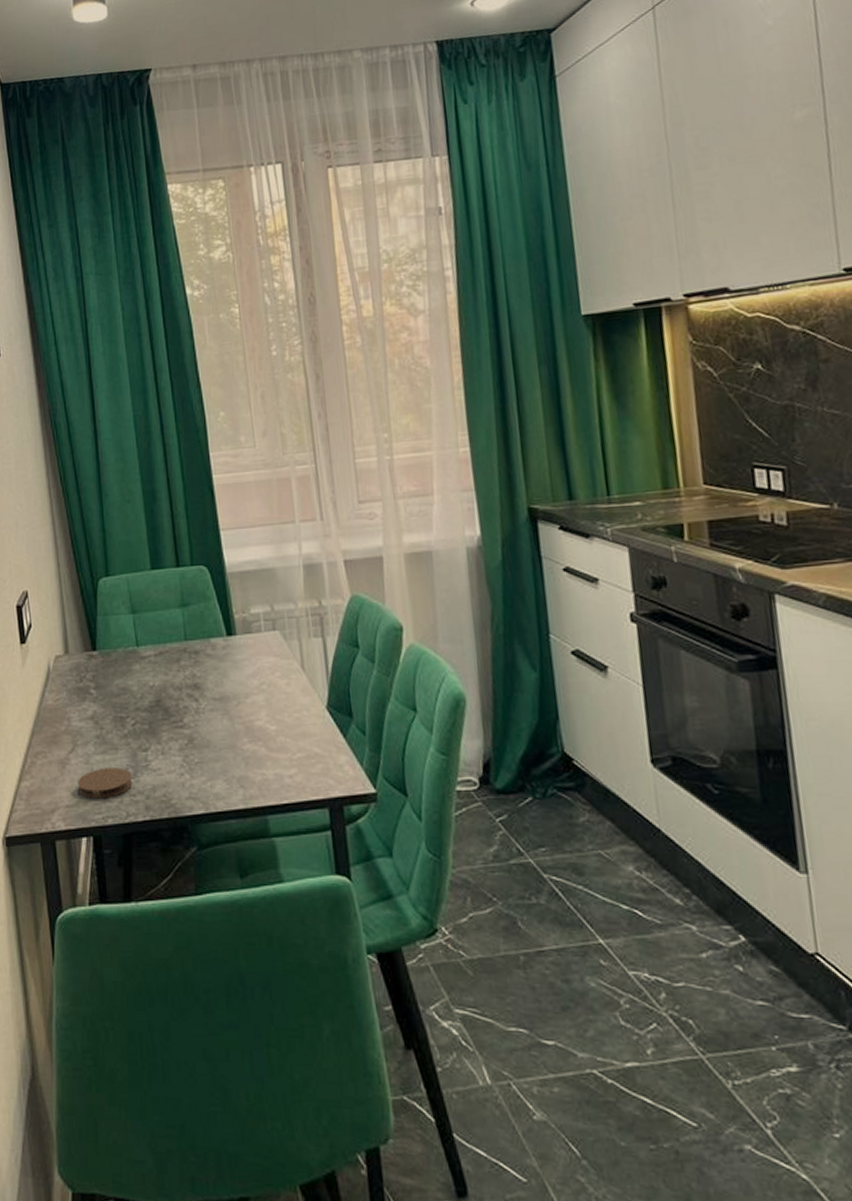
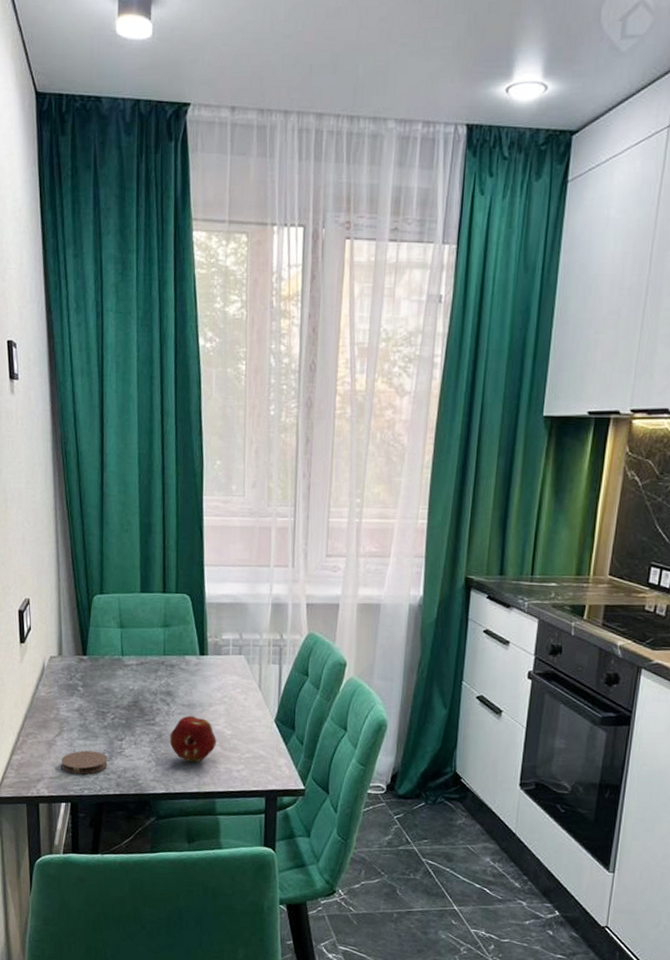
fruit: none [202,711,260,771] -> present [169,715,216,763]

